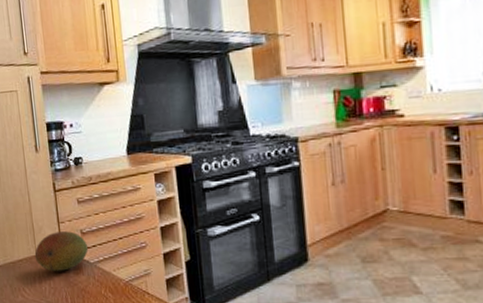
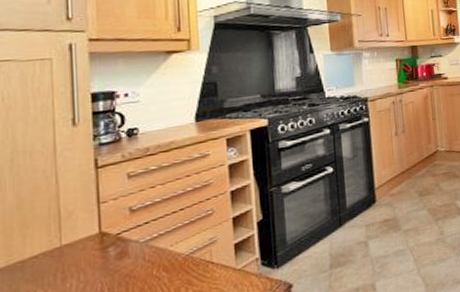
fruit: present [34,231,89,271] -> none [58,210,139,263]

